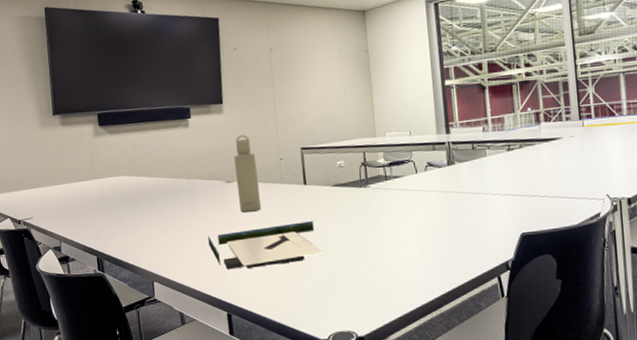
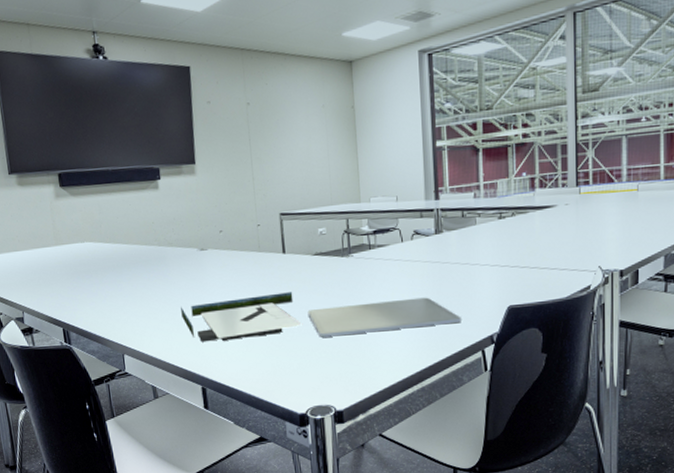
bottle: present [234,135,261,212] -> none [208,198,237,282]
tablet: none [328,225,476,265] -> present [307,297,461,337]

